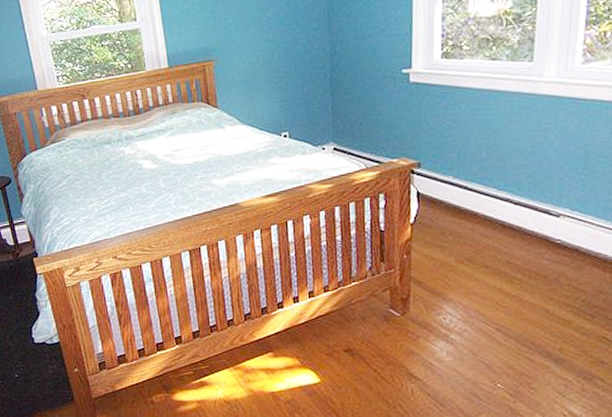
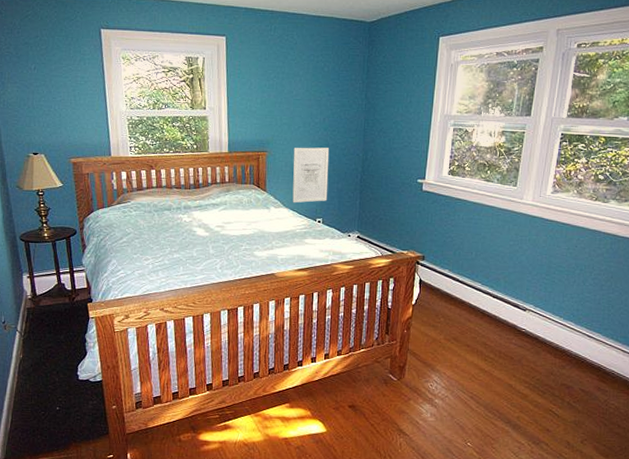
wall art: none [244,46,293,118] -> present [292,147,329,203]

